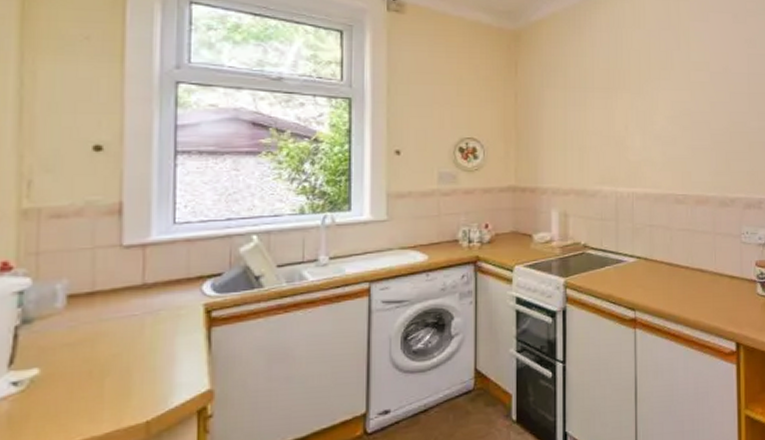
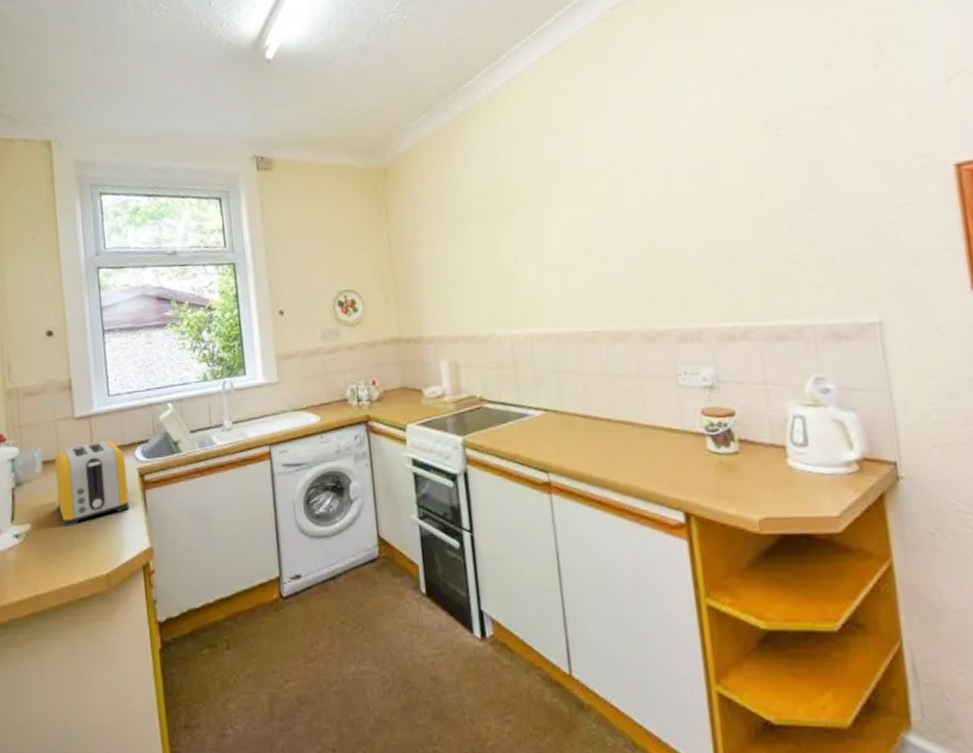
toaster: none [84,272,189,370] -> present [55,440,130,527]

